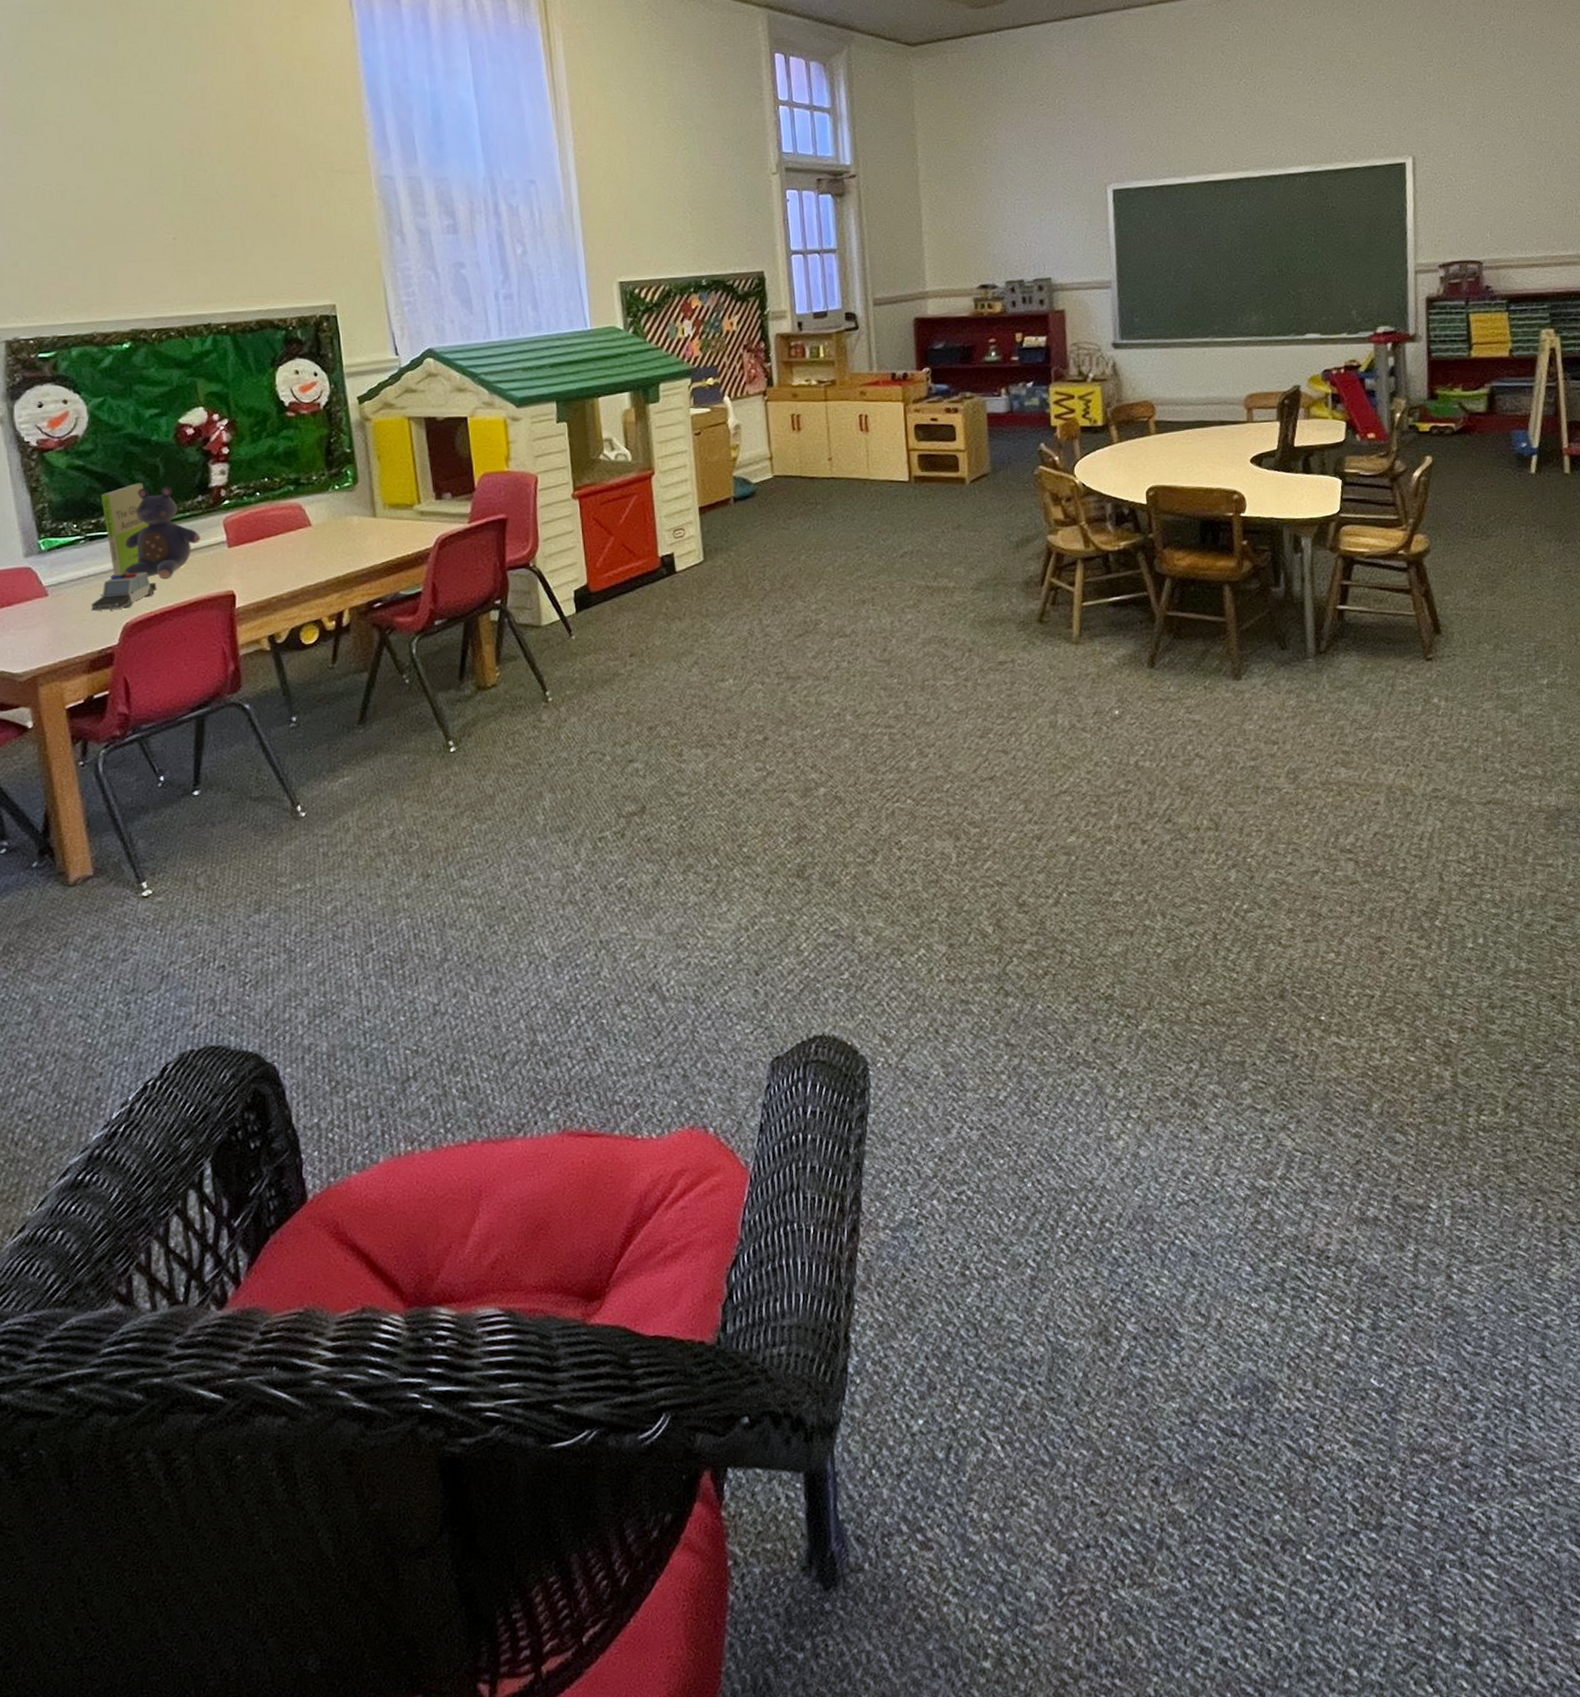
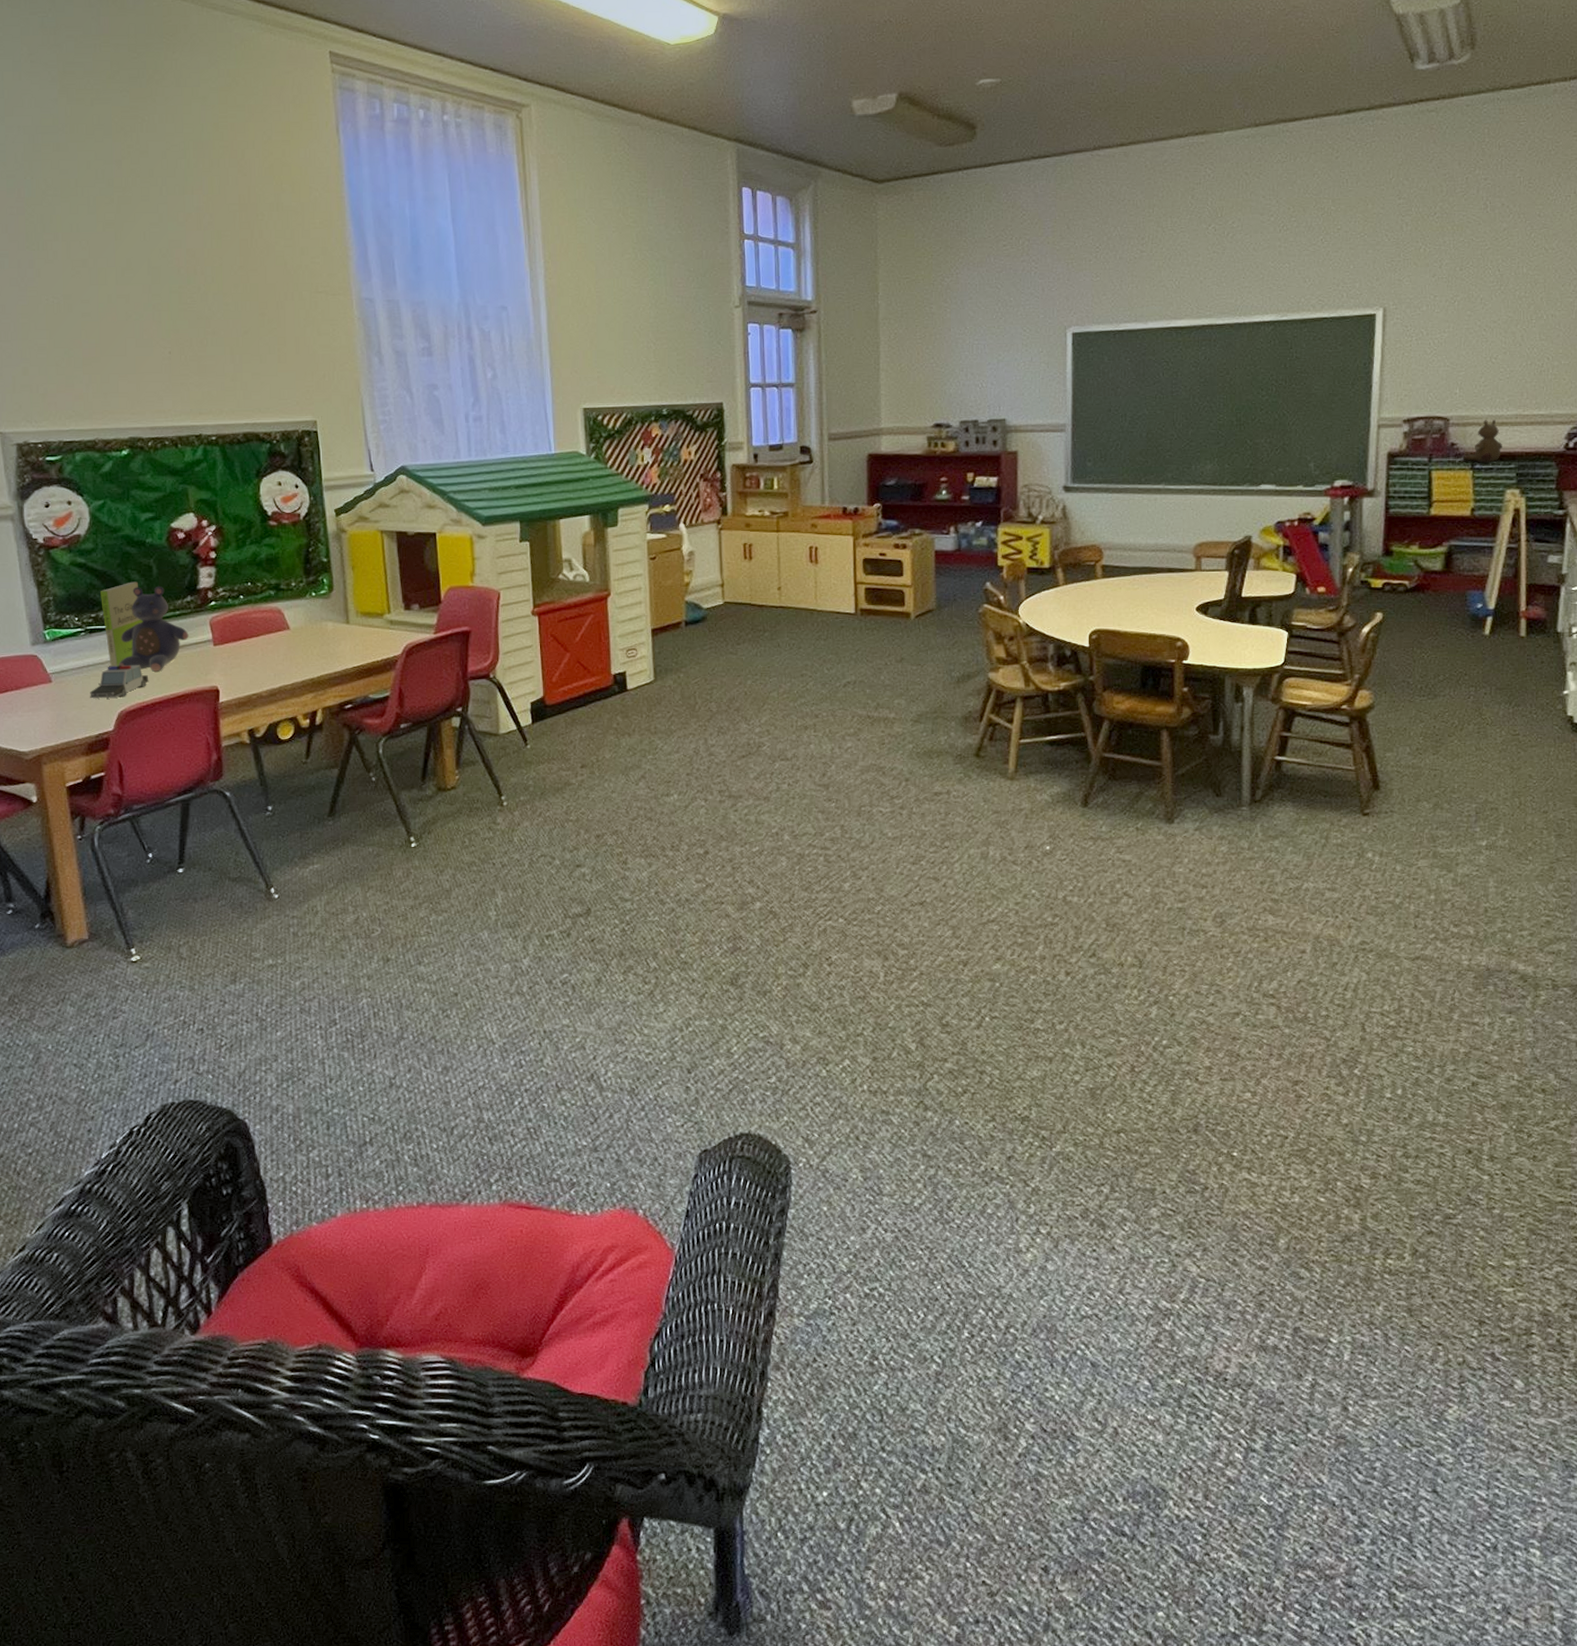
stuffed bear: none [1497,262,1535,305] -> present [1461,420,1502,463]

